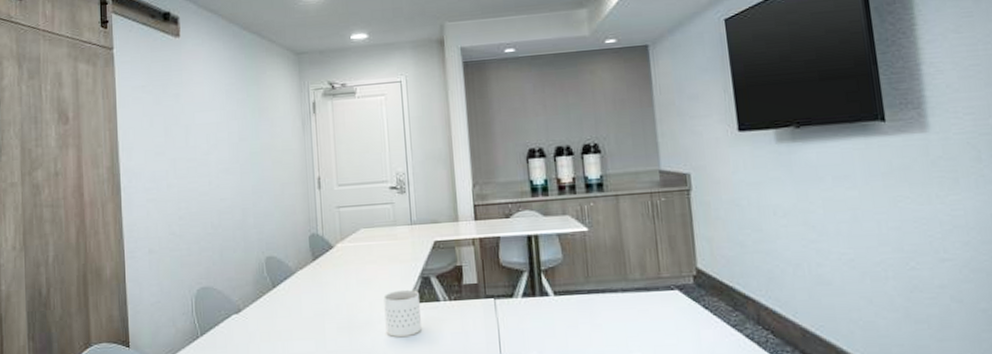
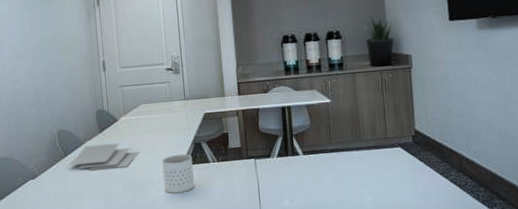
papers: none [277,274,358,306] -> present [68,143,139,171]
planter: none [632,126,668,188] -> present [366,16,394,67]

